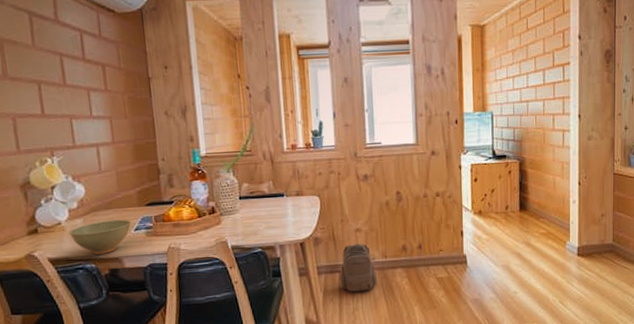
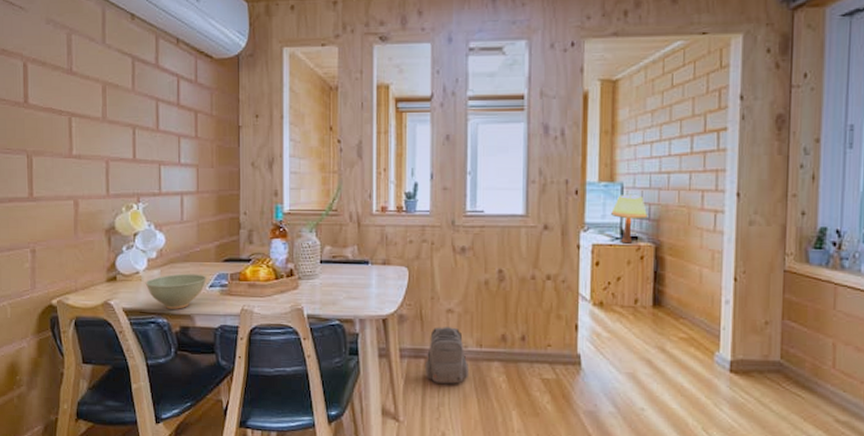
table lamp: none [485,120,512,162] -> present [611,193,647,244]

